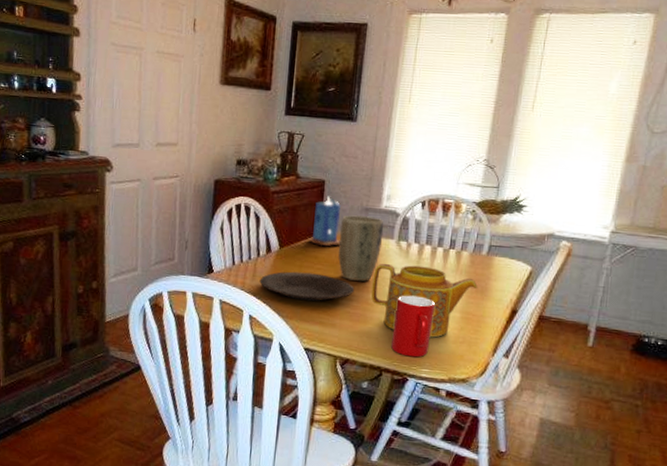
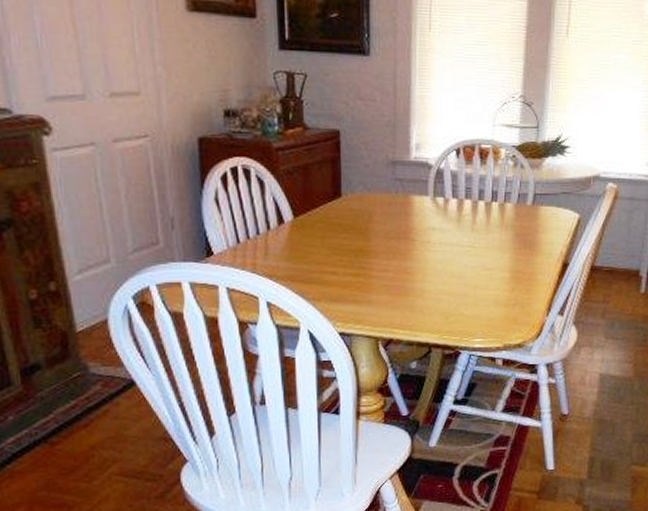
plate: present [259,271,355,302] -> none [274,244,390,278]
candle: present [307,196,342,247] -> none [327,149,366,211]
plant pot: present [338,215,384,282] -> none [364,169,416,249]
teapot: present [371,263,478,338] -> none [409,224,525,303]
cup: present [391,295,435,358] -> none [438,258,481,328]

